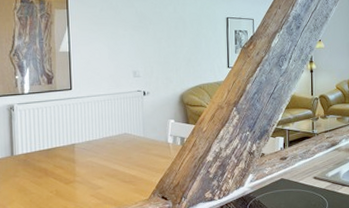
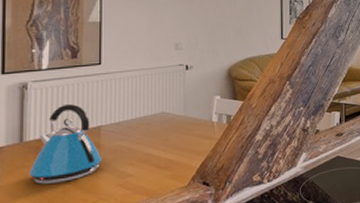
kettle: none [20,123,77,192] -> present [29,103,102,185]

